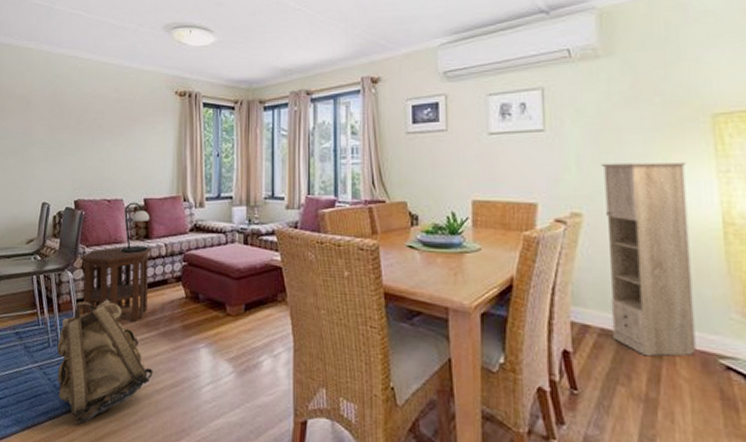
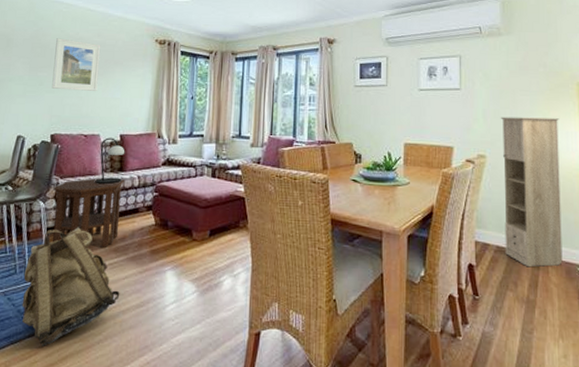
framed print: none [72,96,119,152] -> present [51,38,101,91]

